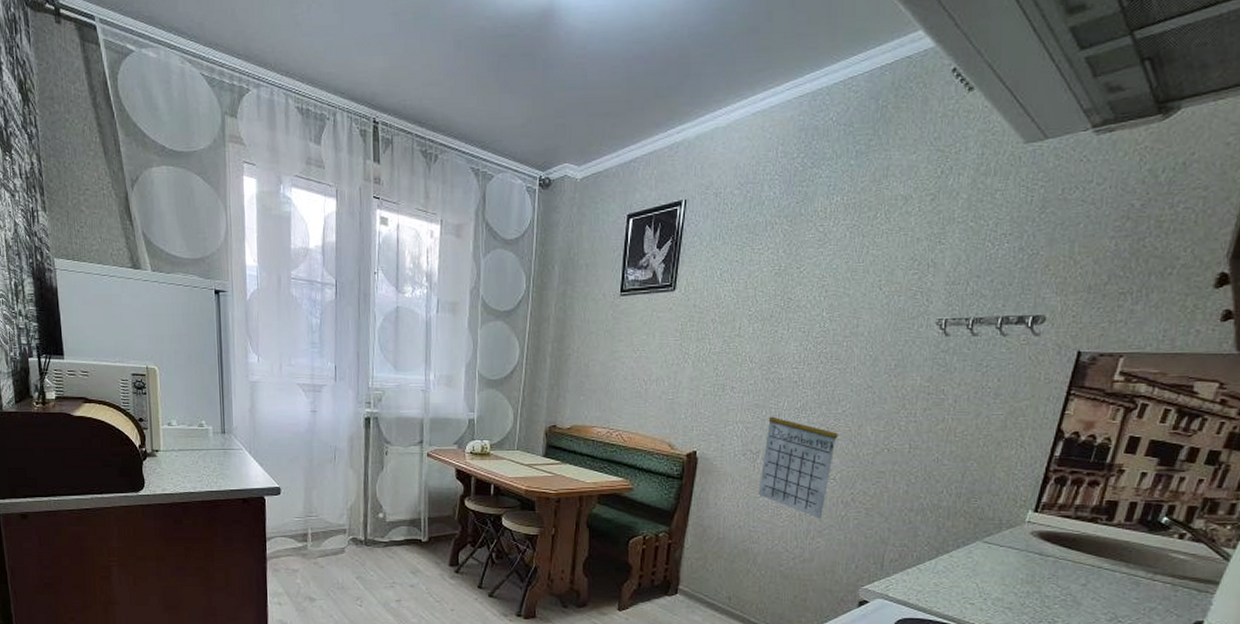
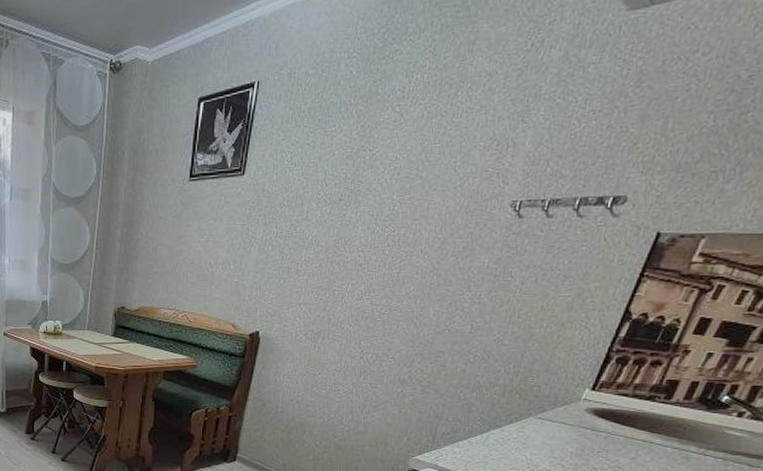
calendar: present [758,405,838,519] -> none [317,287,400,395]

